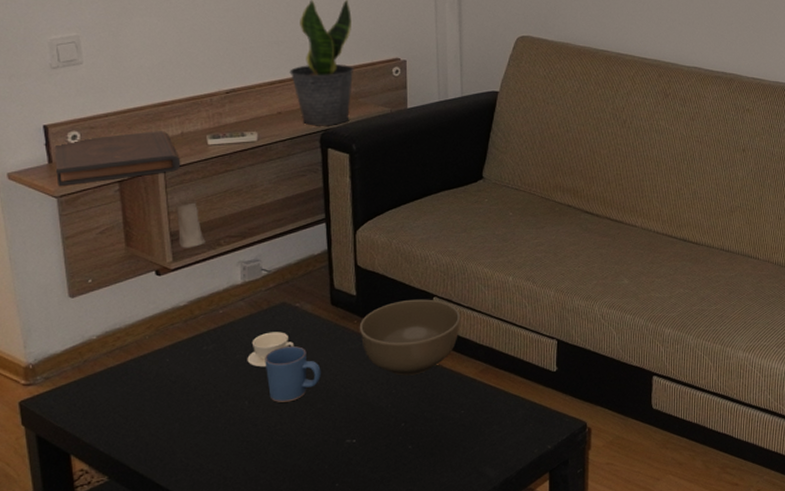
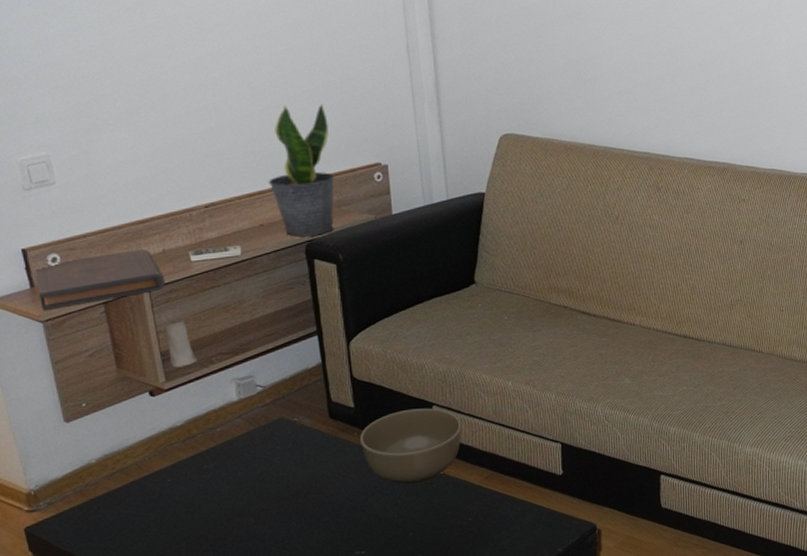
teacup: present [247,332,295,367] -> none [249,447,296,484]
mug: present [265,345,321,402] -> none [267,460,325,518]

